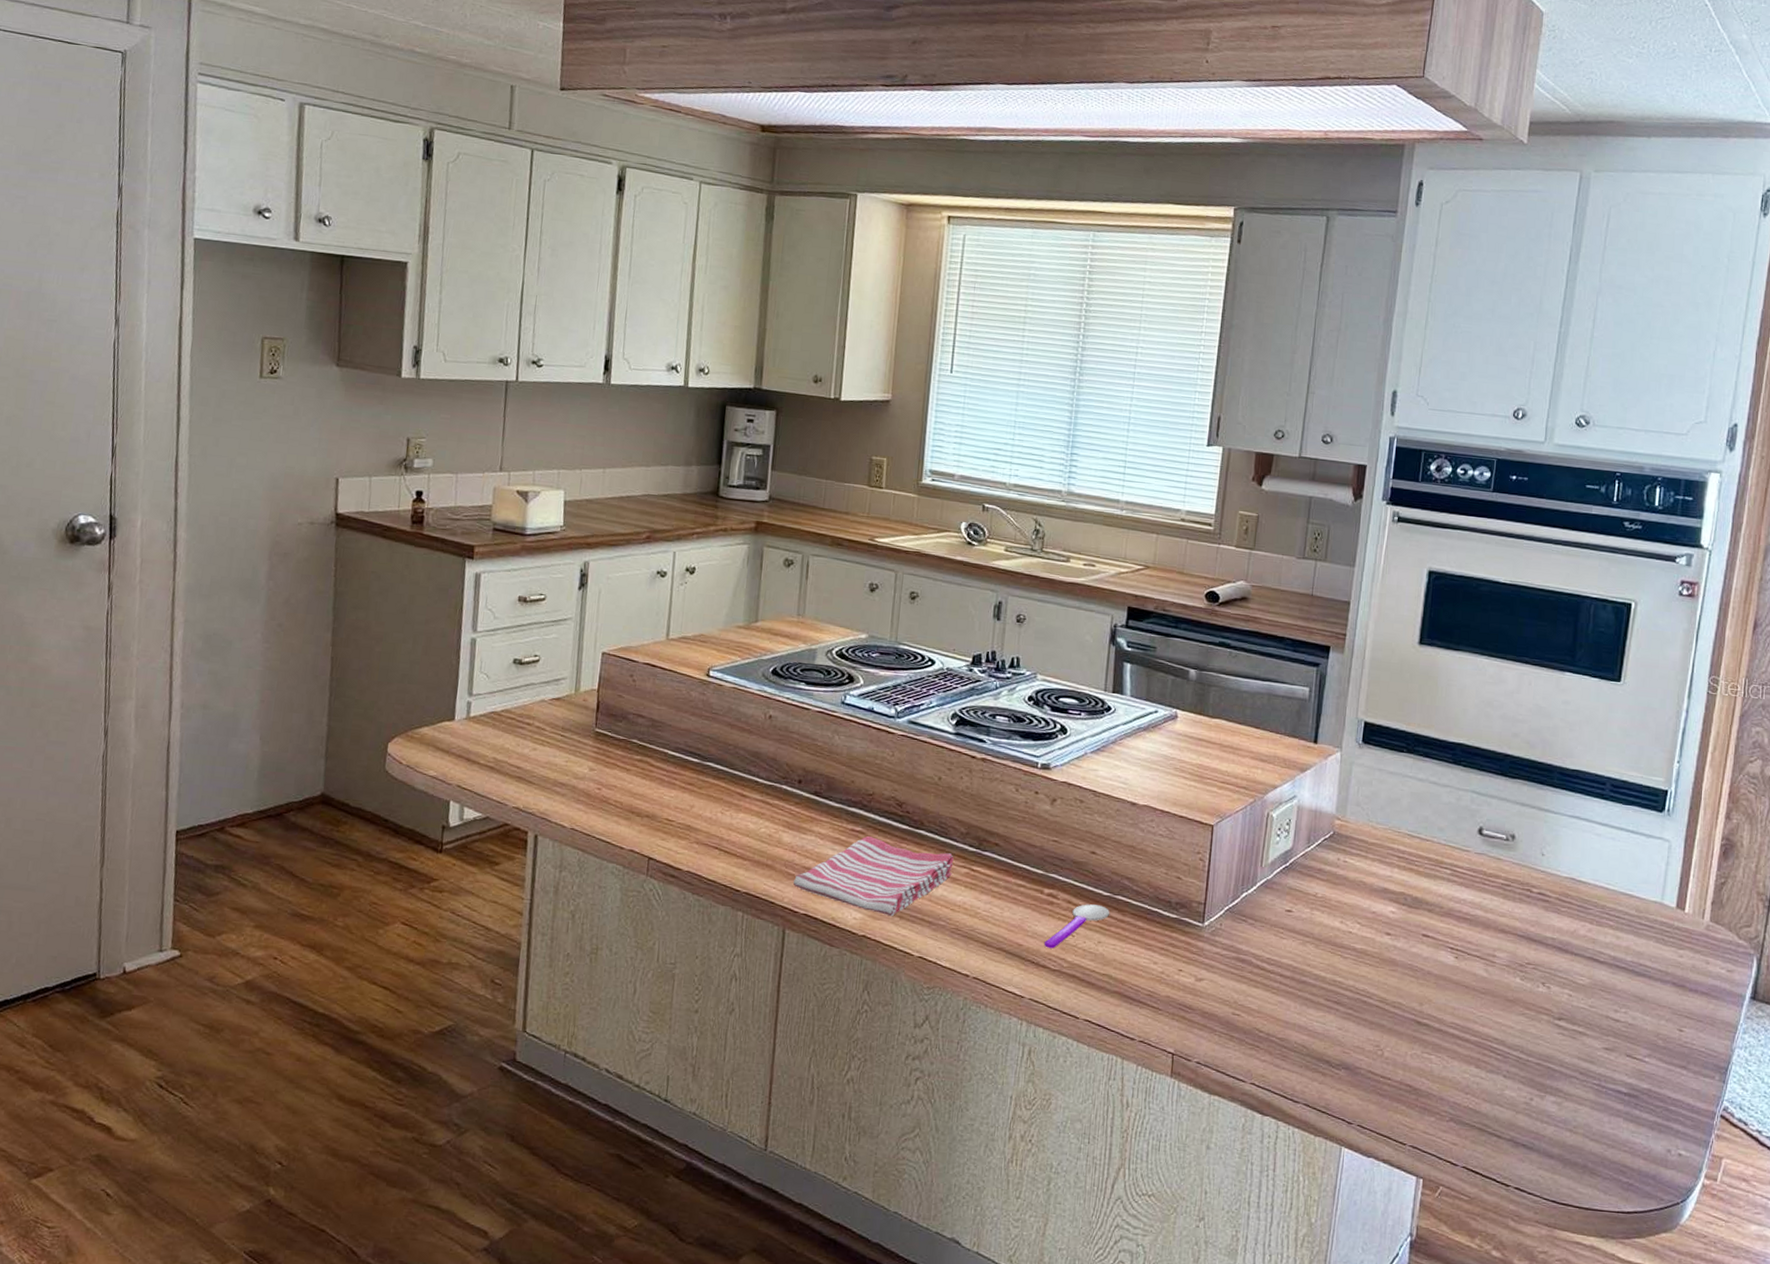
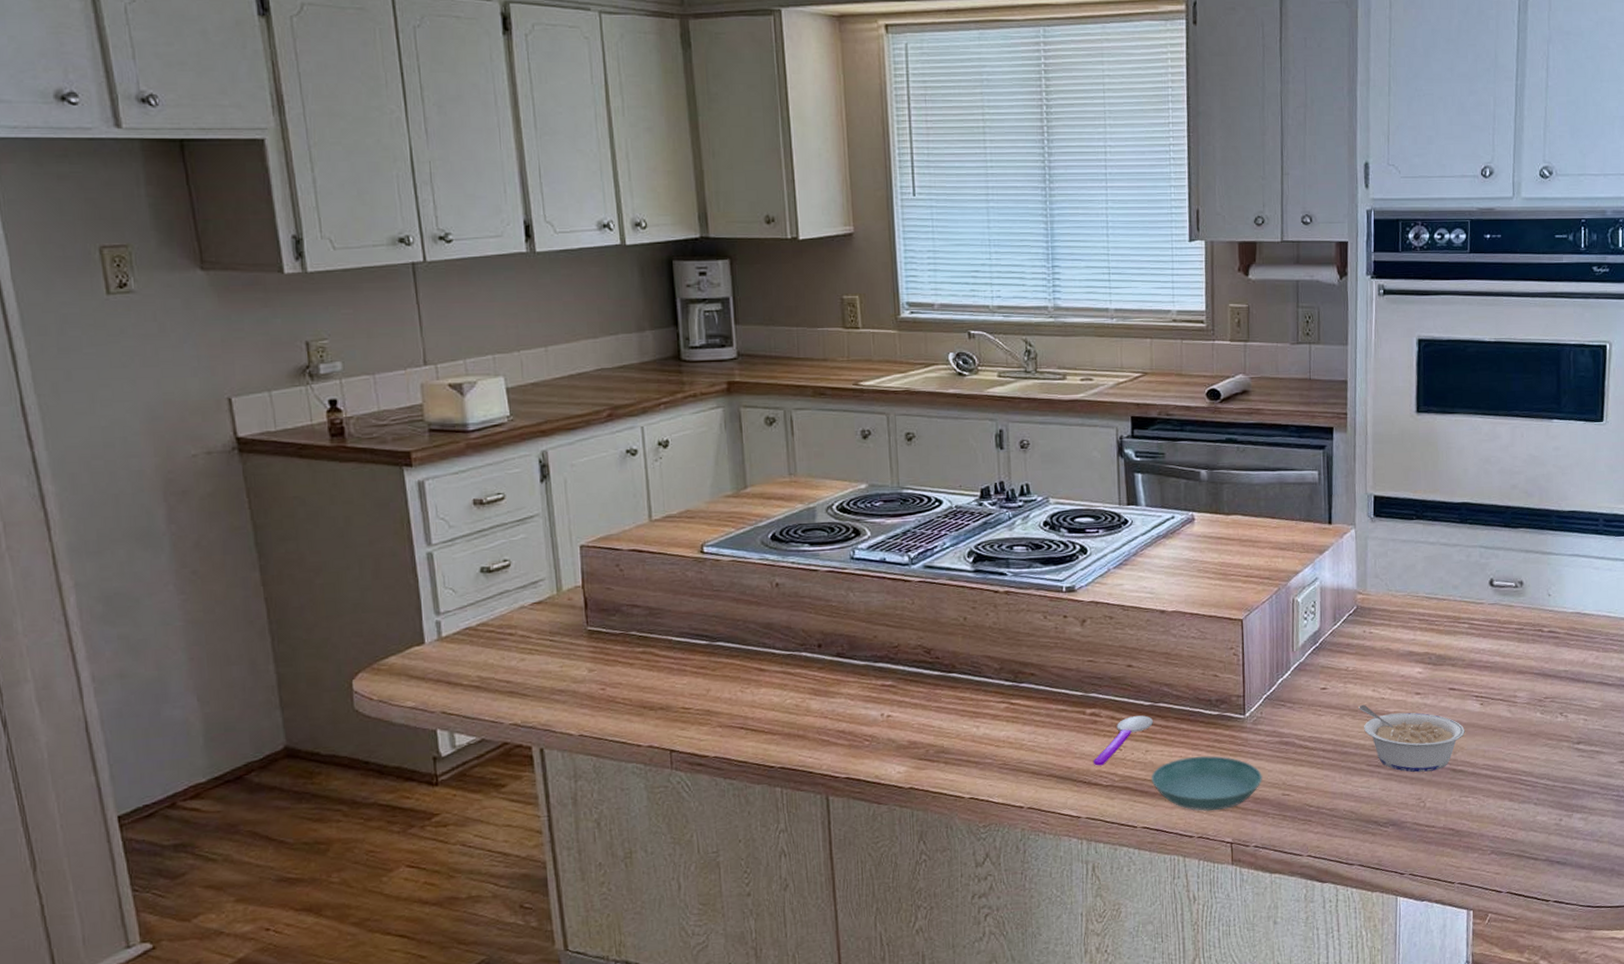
dish towel: present [794,835,954,917] -> none [830,687,992,764]
saucer: none [1099,956,1215,1017] -> present [1151,756,1263,812]
legume: none [1323,934,1435,1019] -> present [1359,704,1465,773]

